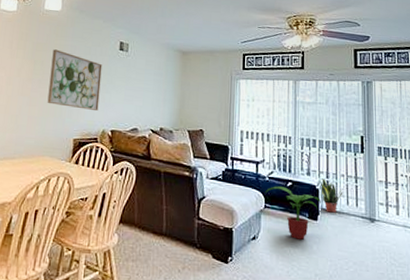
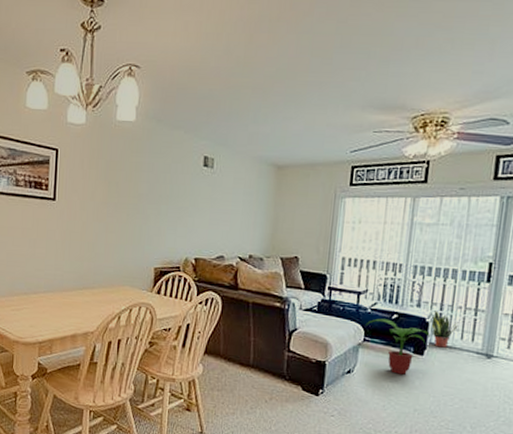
wall art: present [47,49,102,110] -> none [125,168,184,237]

